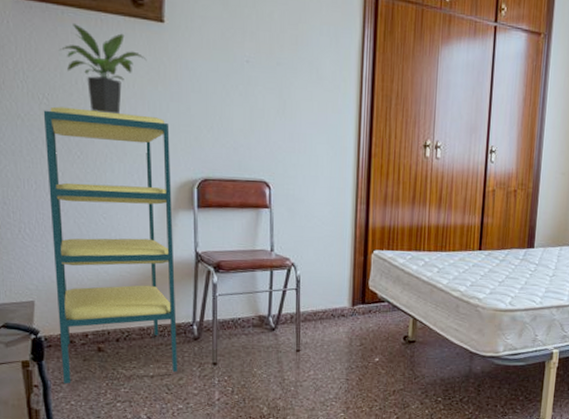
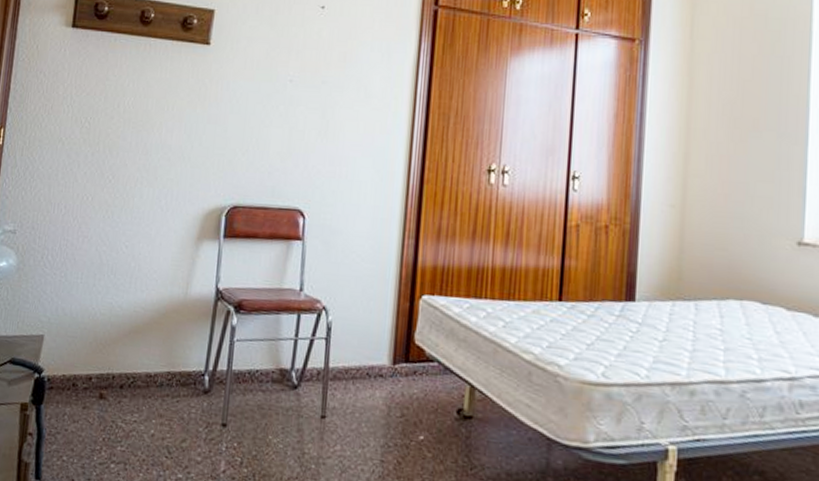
shelving unit: present [43,106,178,384] -> none [59,130,203,435]
potted plant: present [60,24,147,115] -> none [108,50,189,138]

